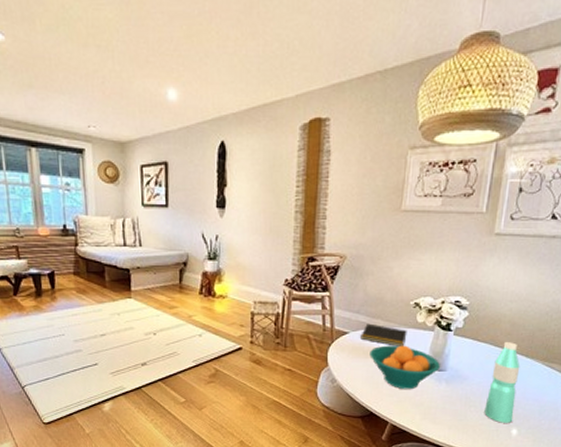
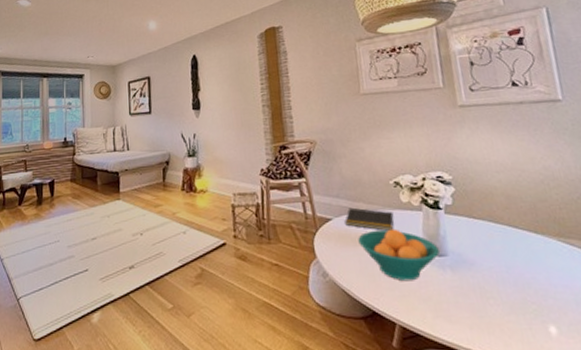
water bottle: present [484,342,520,423] -> none [500,217,546,319]

